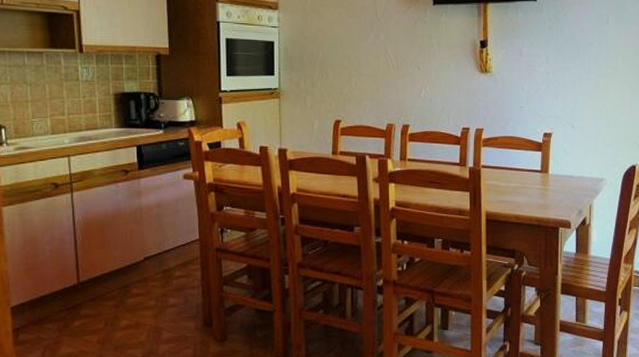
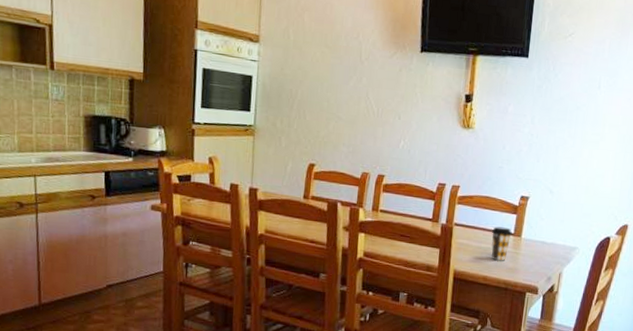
coffee cup: none [519,165,539,199] -> present [491,226,512,261]

